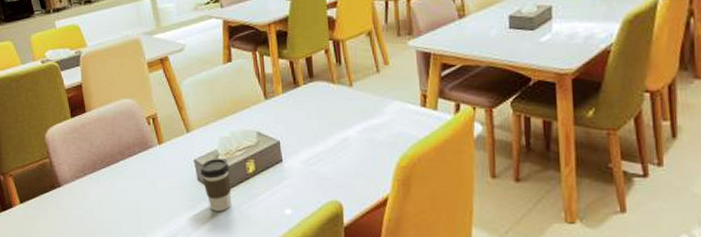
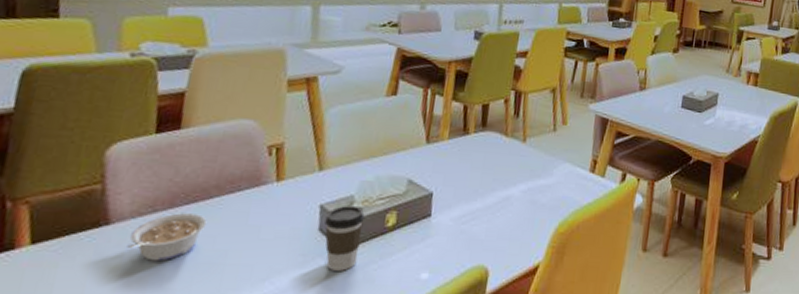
legume: none [75,175,120,211] -> present [127,213,207,262]

